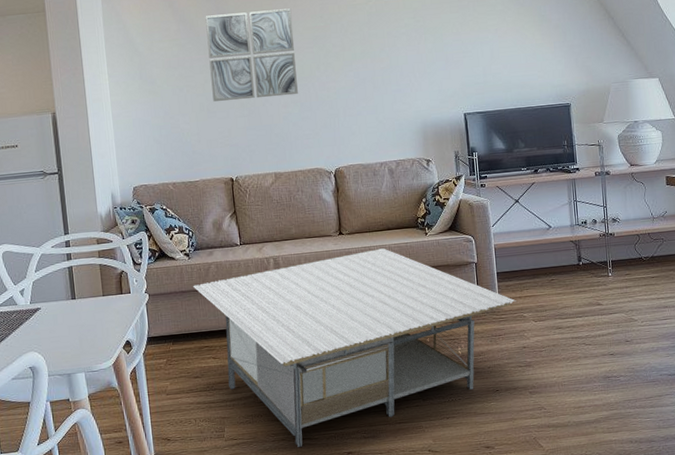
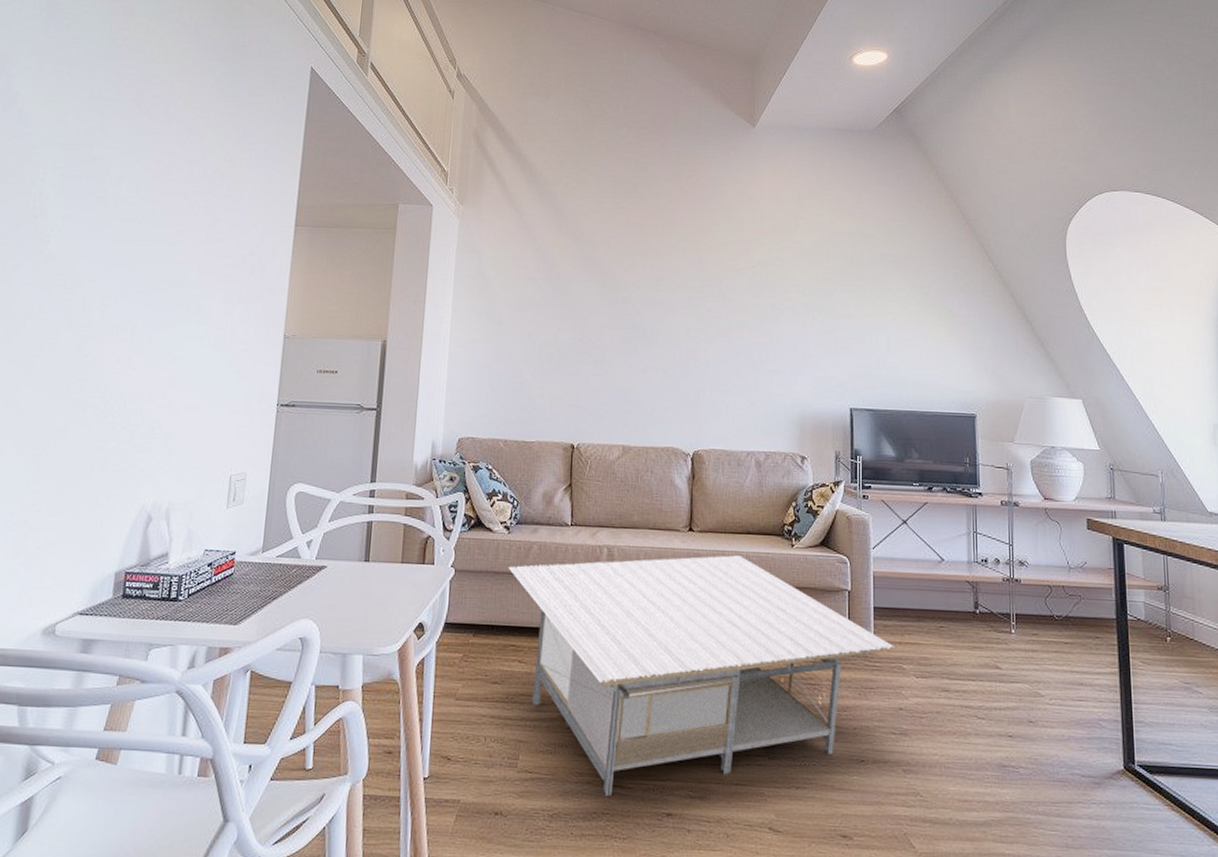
wall art: present [205,8,298,103] -> none [564,258,666,359]

